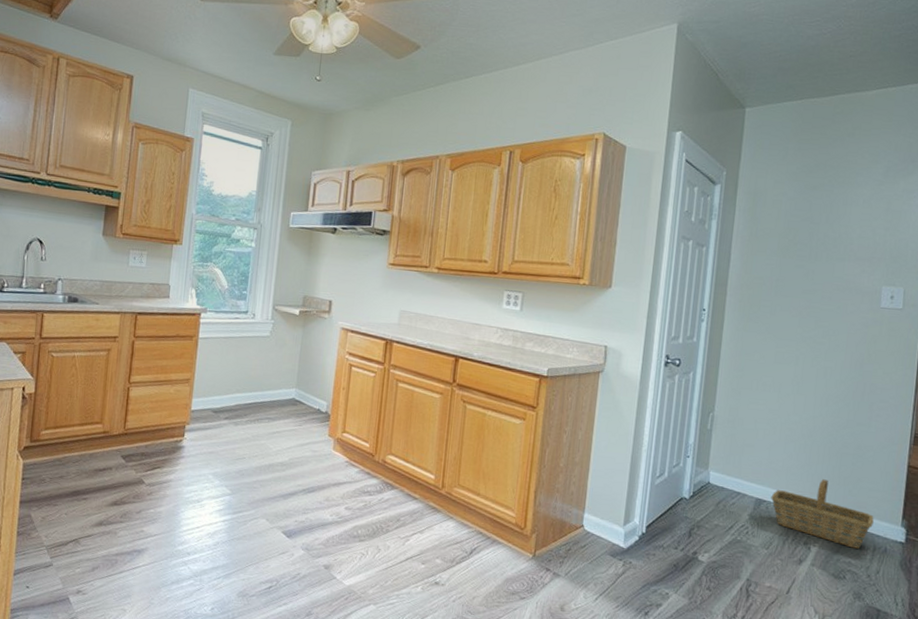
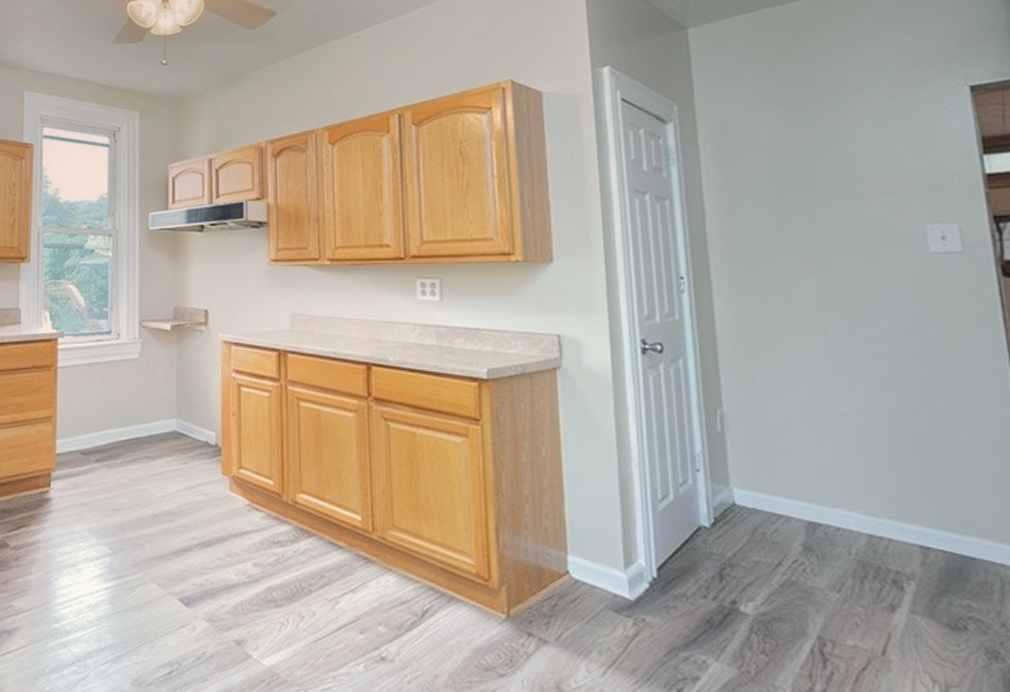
basket: present [770,479,874,549] -> none [828,489,992,585]

